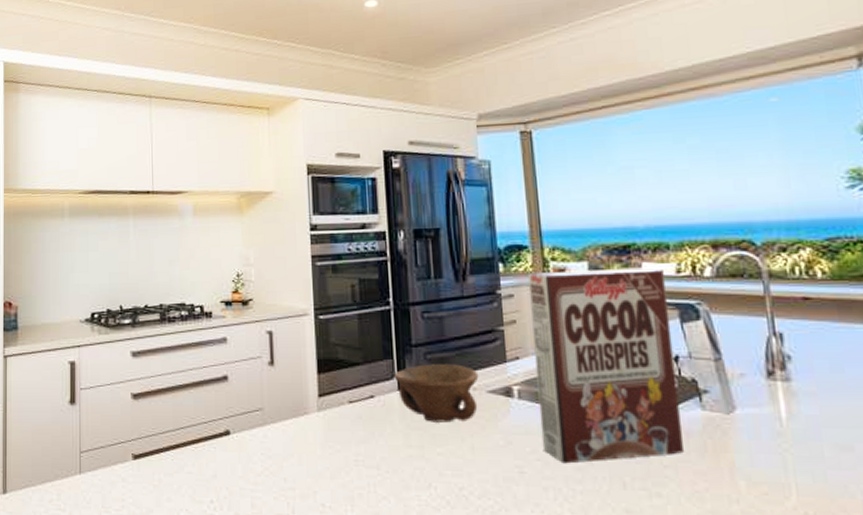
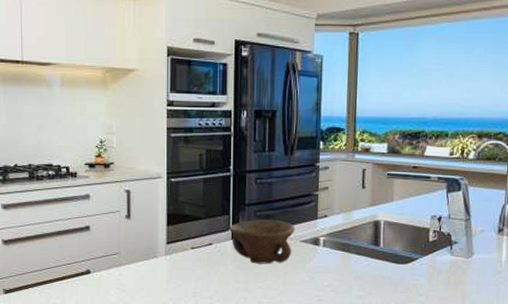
cereal box: present [527,267,684,464] -> none [336,149,441,294]

